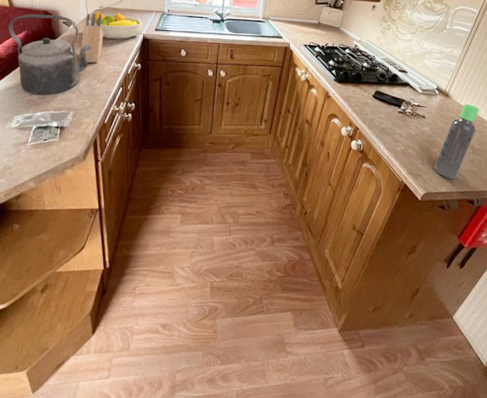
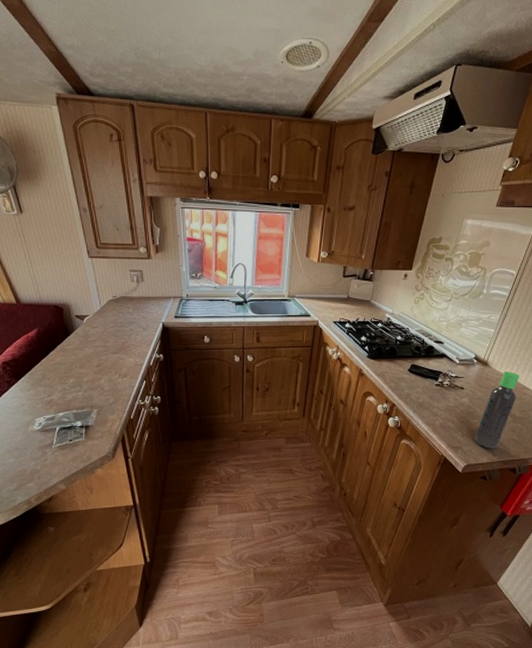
kettle: present [8,14,91,95] -> none [17,308,108,394]
knife block: present [79,13,103,64] -> none [97,303,120,358]
fruit bowl: present [88,12,143,40] -> none [102,302,161,331]

